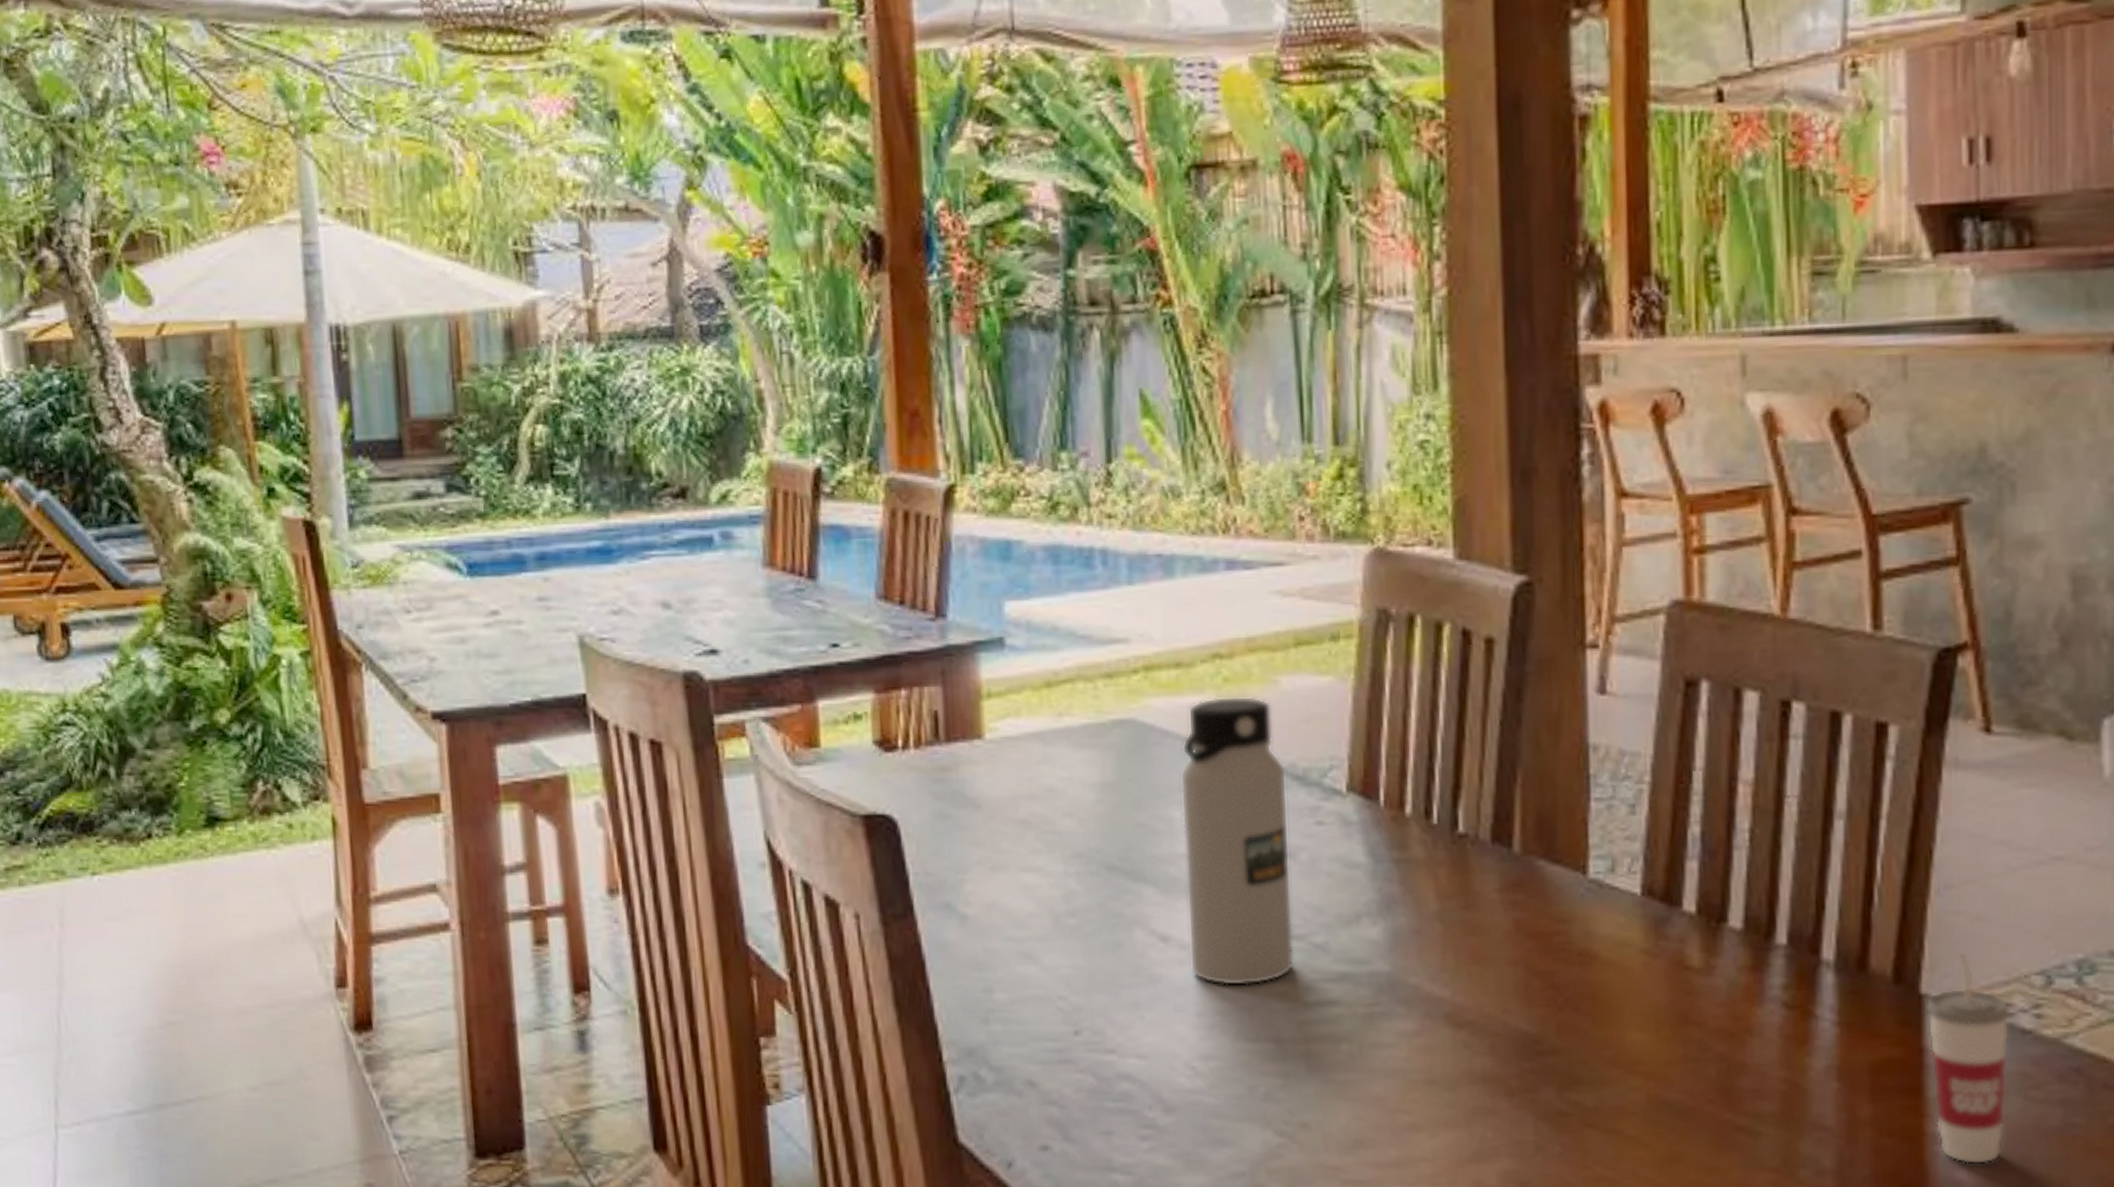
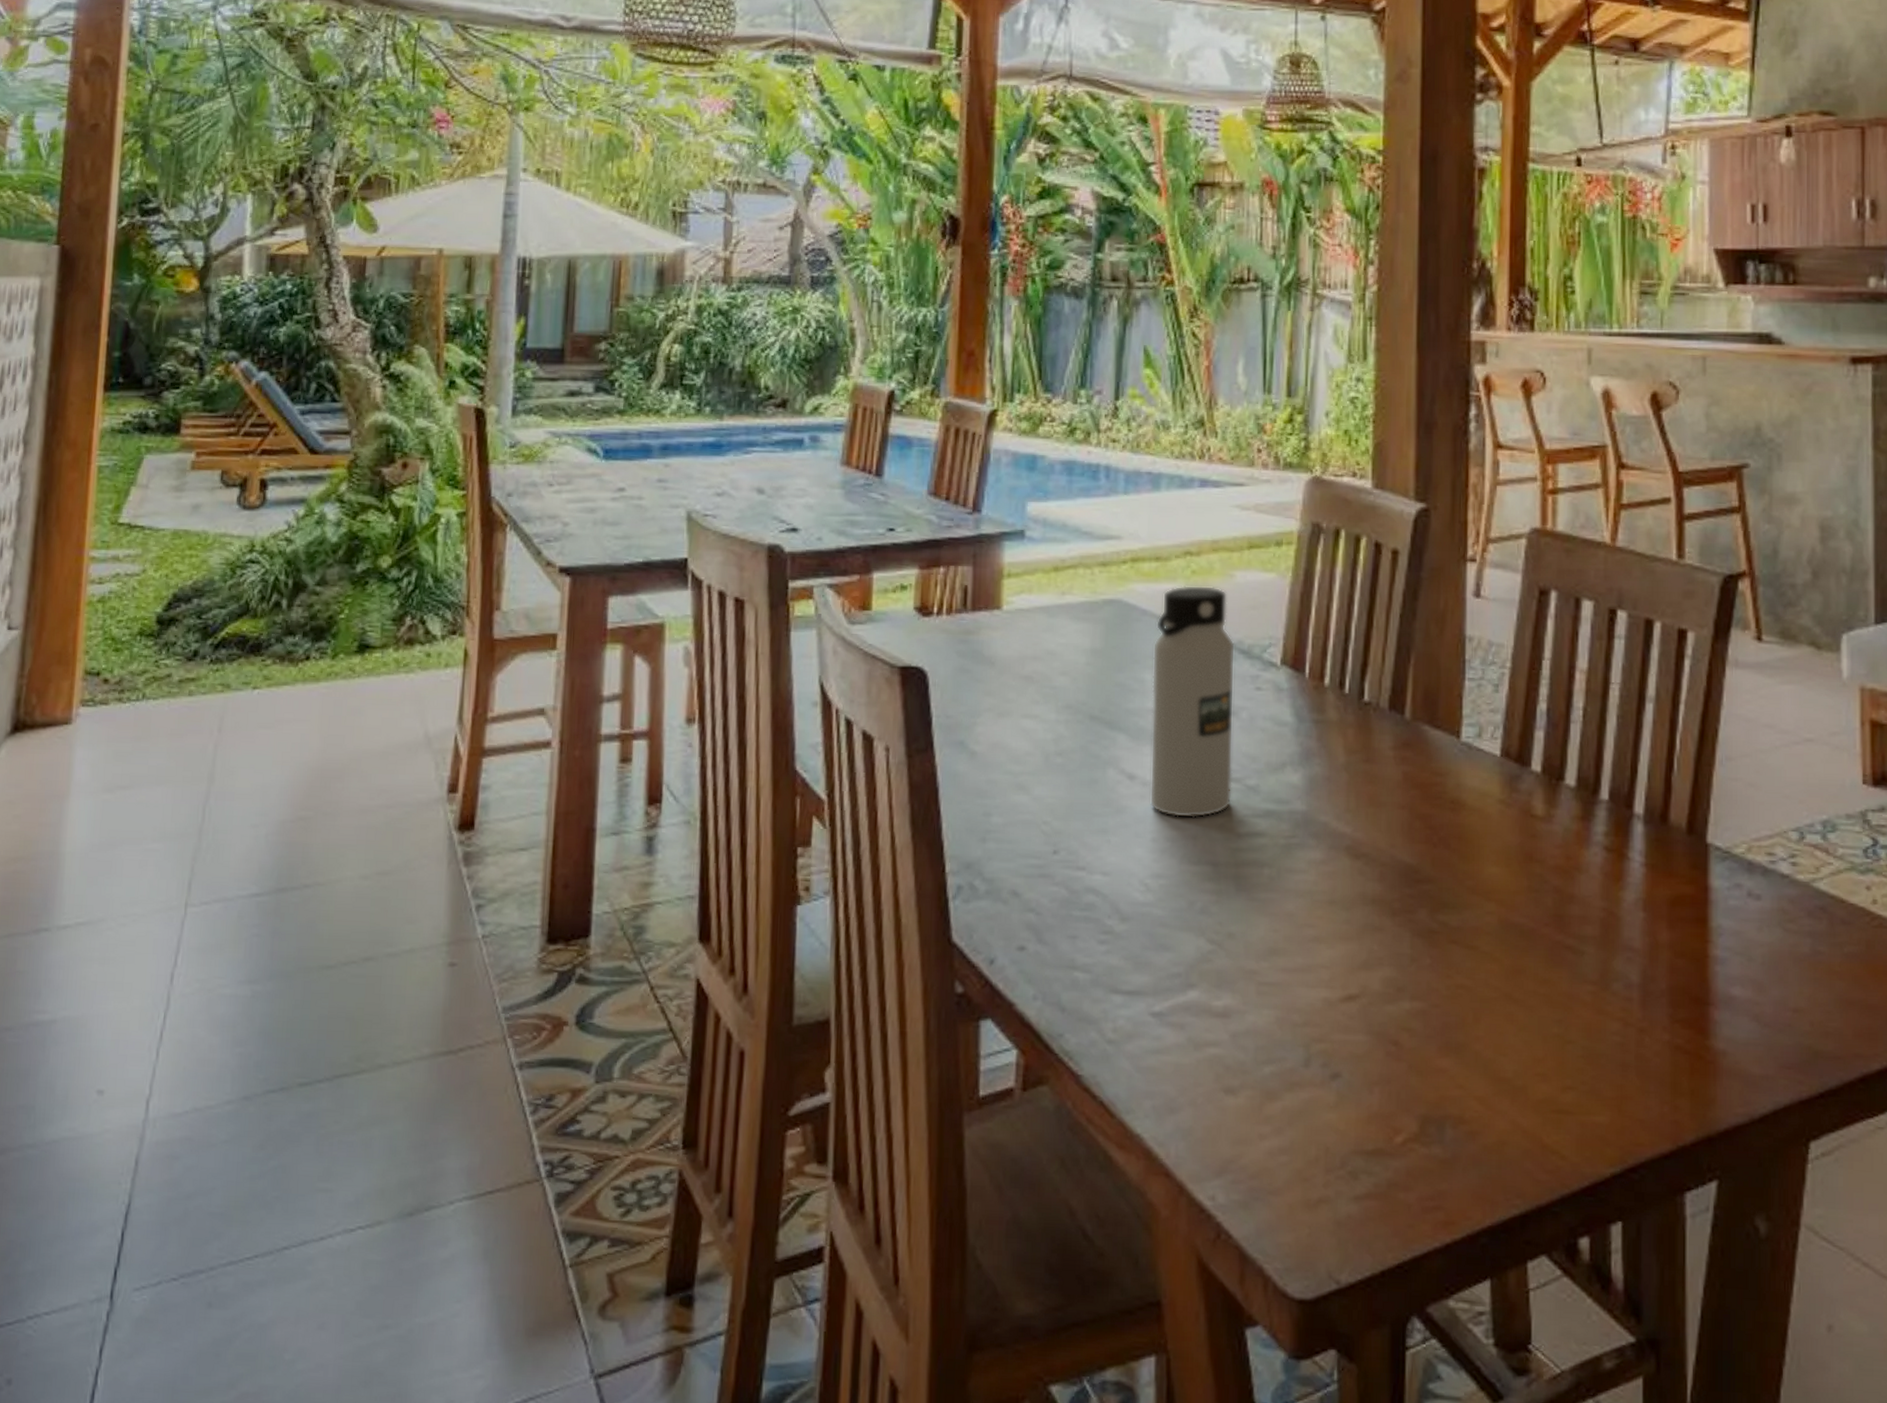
cup: present [1925,952,2012,1165] -> none [1710,811,1774,983]

